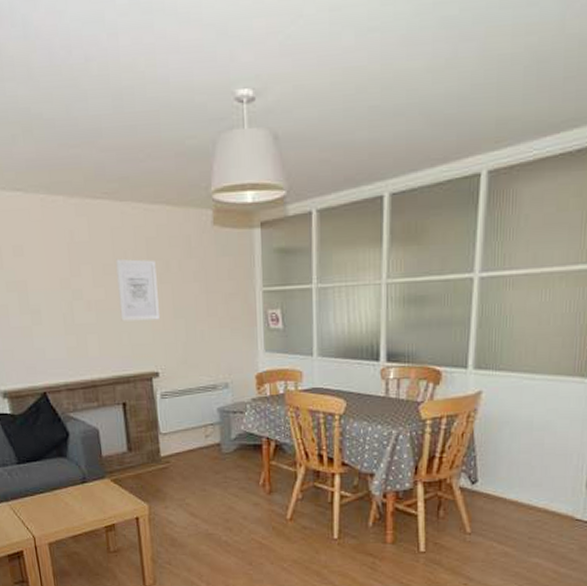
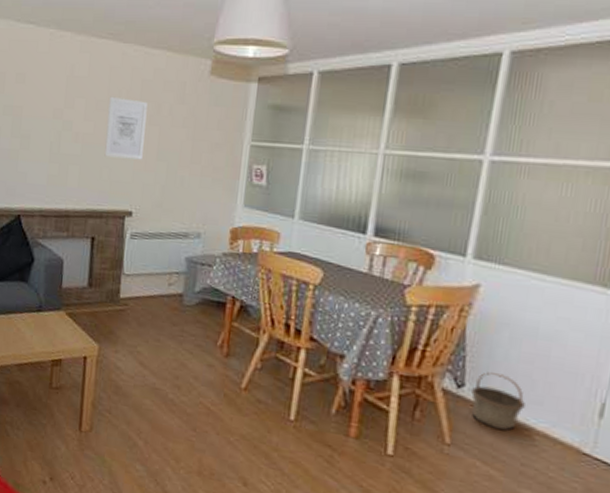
basket: none [482,466,528,512] -> present [470,372,525,431]

